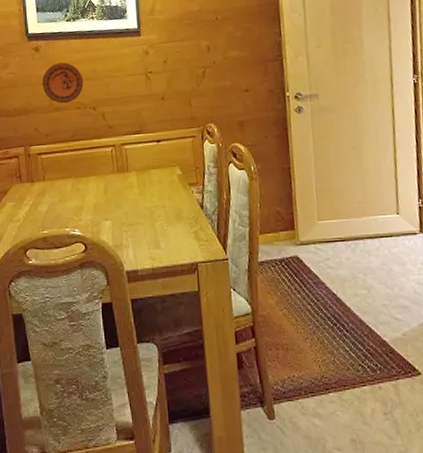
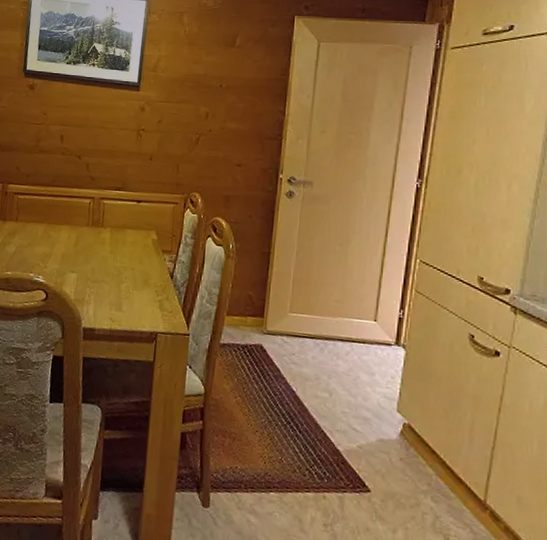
decorative plate: present [42,62,84,104] -> none [31,105,74,147]

